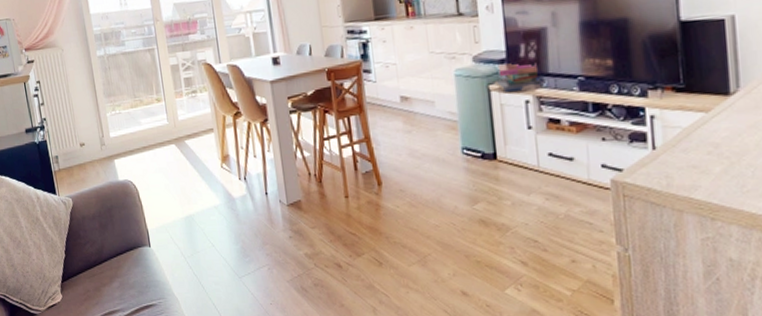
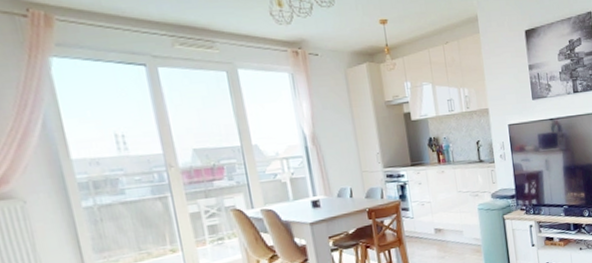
books: present [494,62,541,92] -> none [507,197,540,220]

